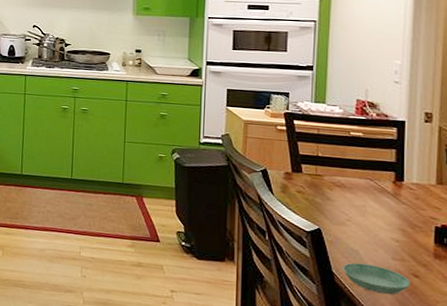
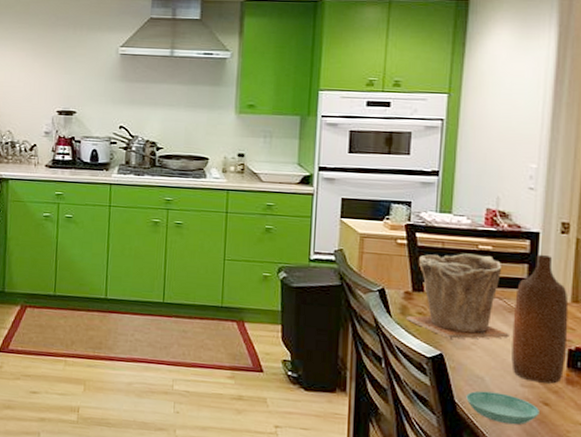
plant pot: none [287,139,382,216] -> present [406,253,511,339]
bottle: none [383,140,434,258] -> present [511,254,569,384]

